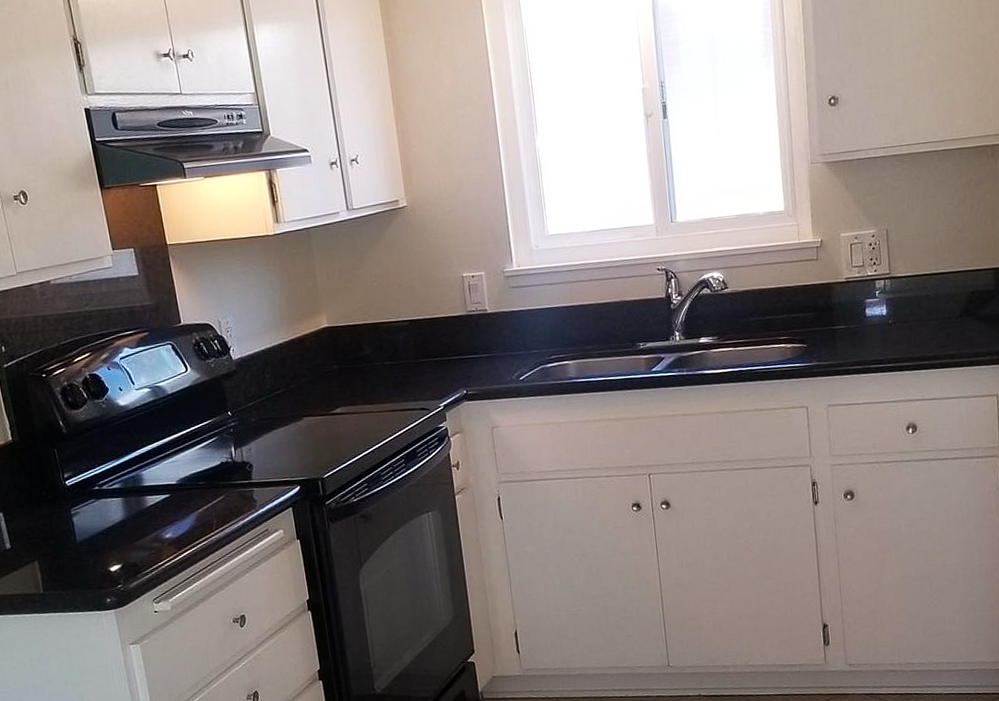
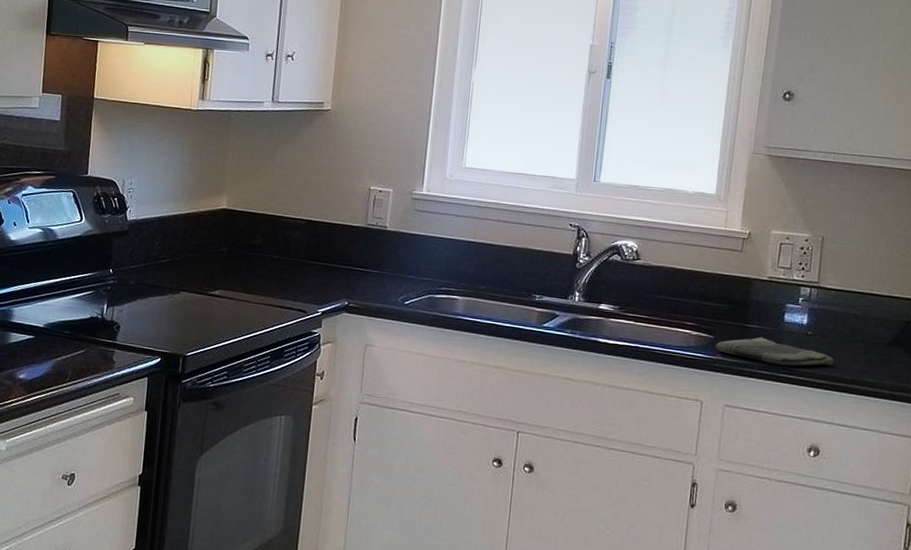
dish towel: none [809,335,916,359] -> present [715,337,834,366]

